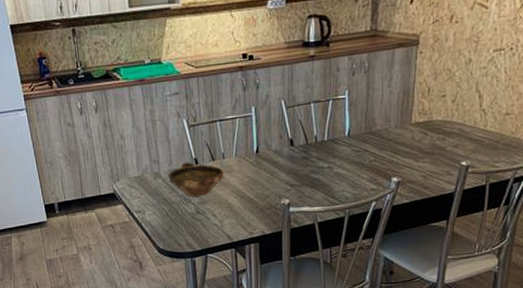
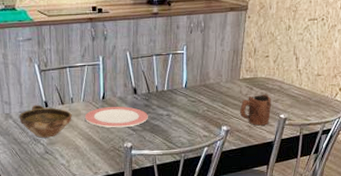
plate: none [237,160,307,184] -> present [84,106,148,128]
mug: none [412,139,451,176] -> present [239,94,272,126]

